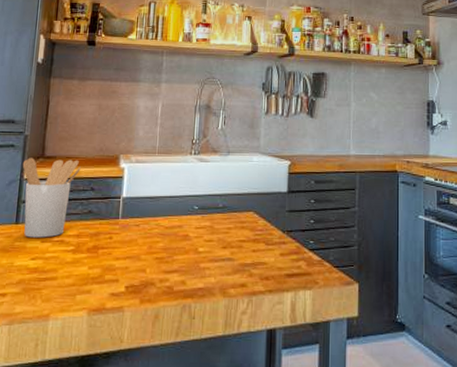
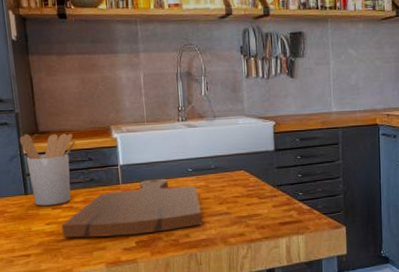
cutting board: none [46,215,203,278] -> present [61,178,203,238]

